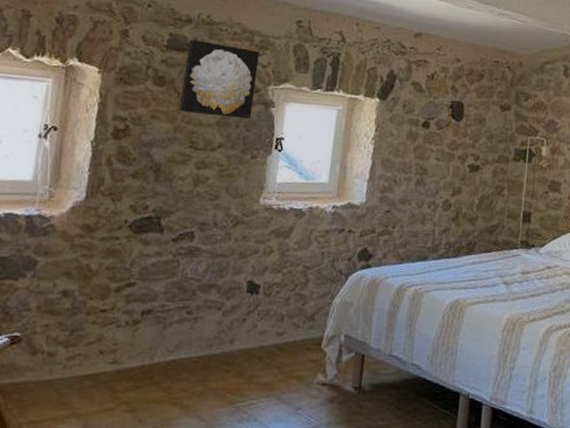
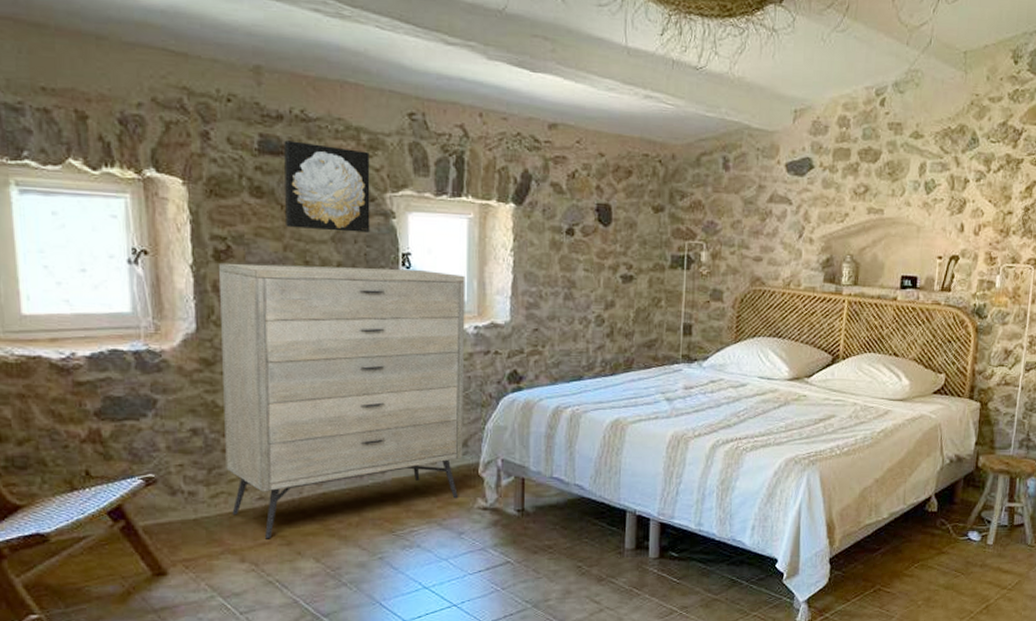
dresser: none [84,140,330,405] -> present [219,263,465,539]

